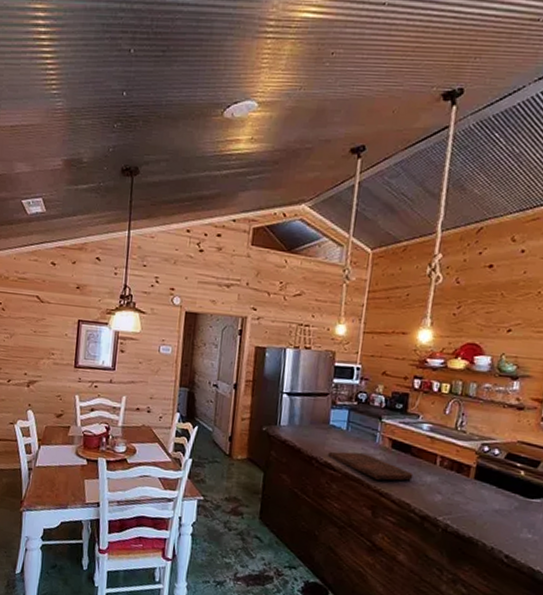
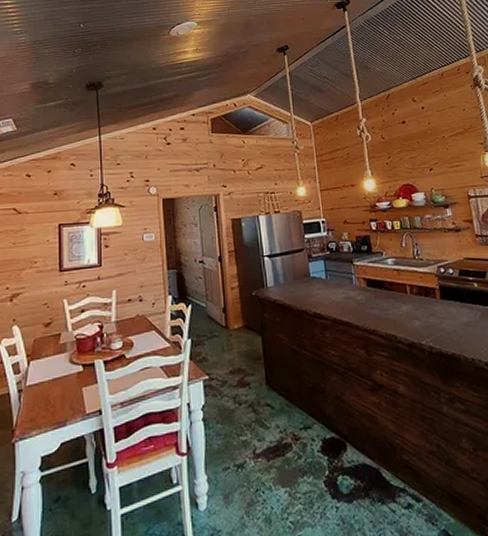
cutting board: present [328,451,414,481] -> none [315,297,392,319]

